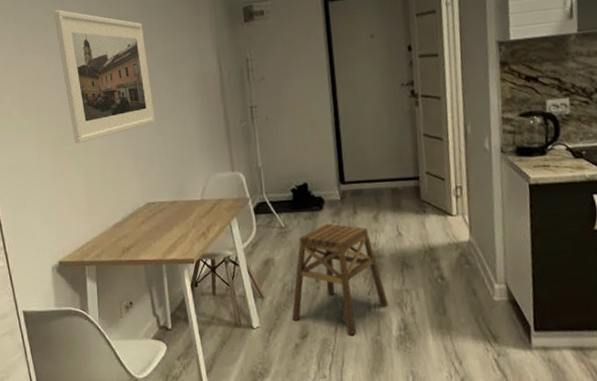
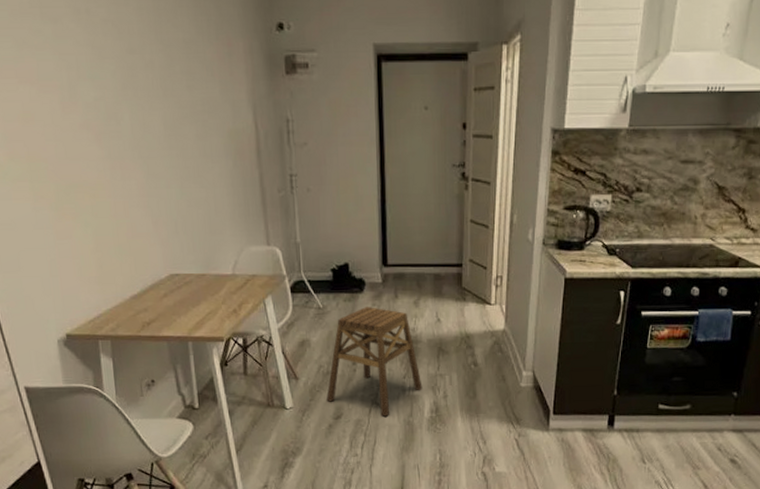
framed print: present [54,9,155,144] -> none [45,29,179,200]

